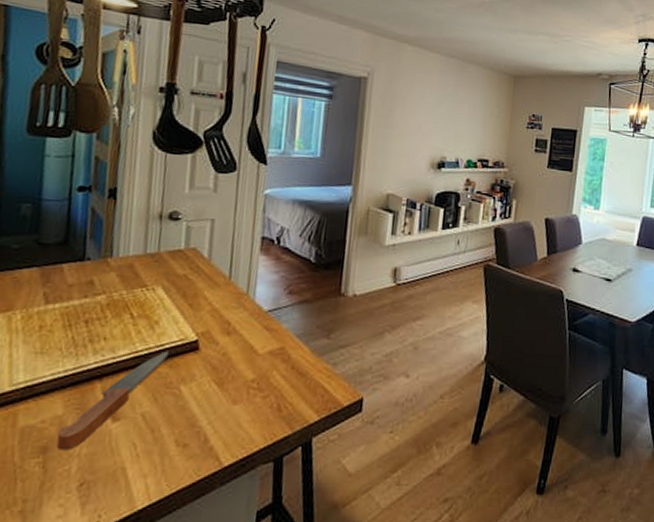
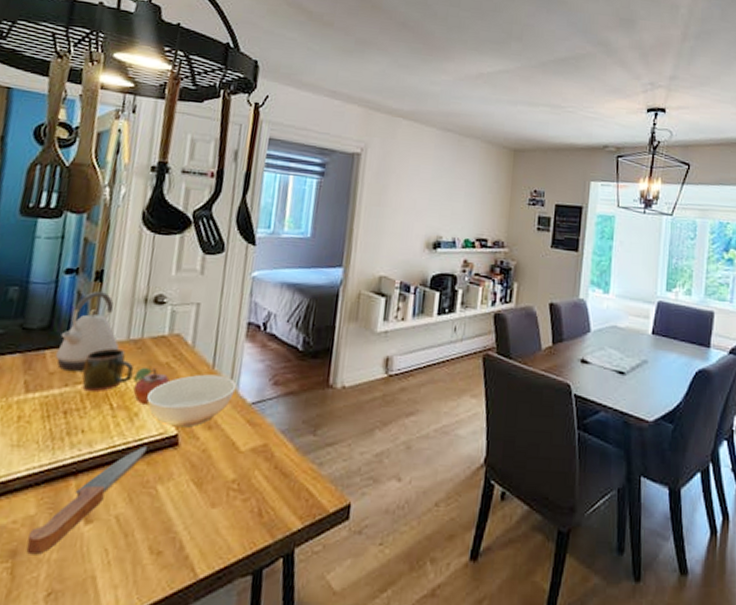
kettle: none [73,208,137,283] -> present [55,291,120,371]
mug: none [101,261,153,302] -> present [82,348,134,391]
fruit: none [152,279,188,315] -> present [133,367,170,406]
bowl: none [165,285,253,334] -> present [146,374,237,428]

